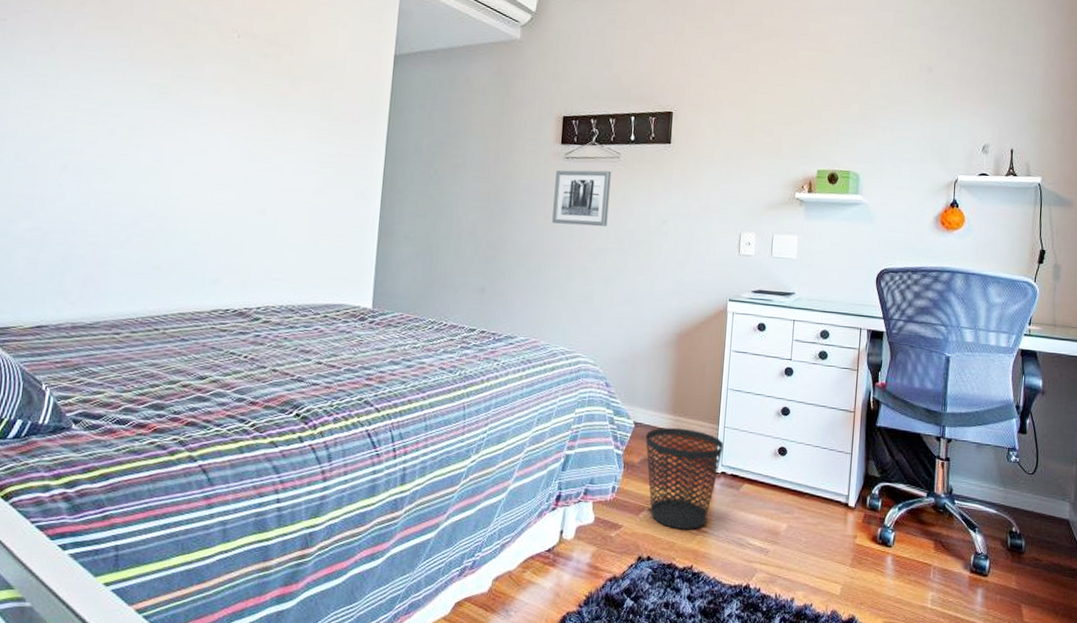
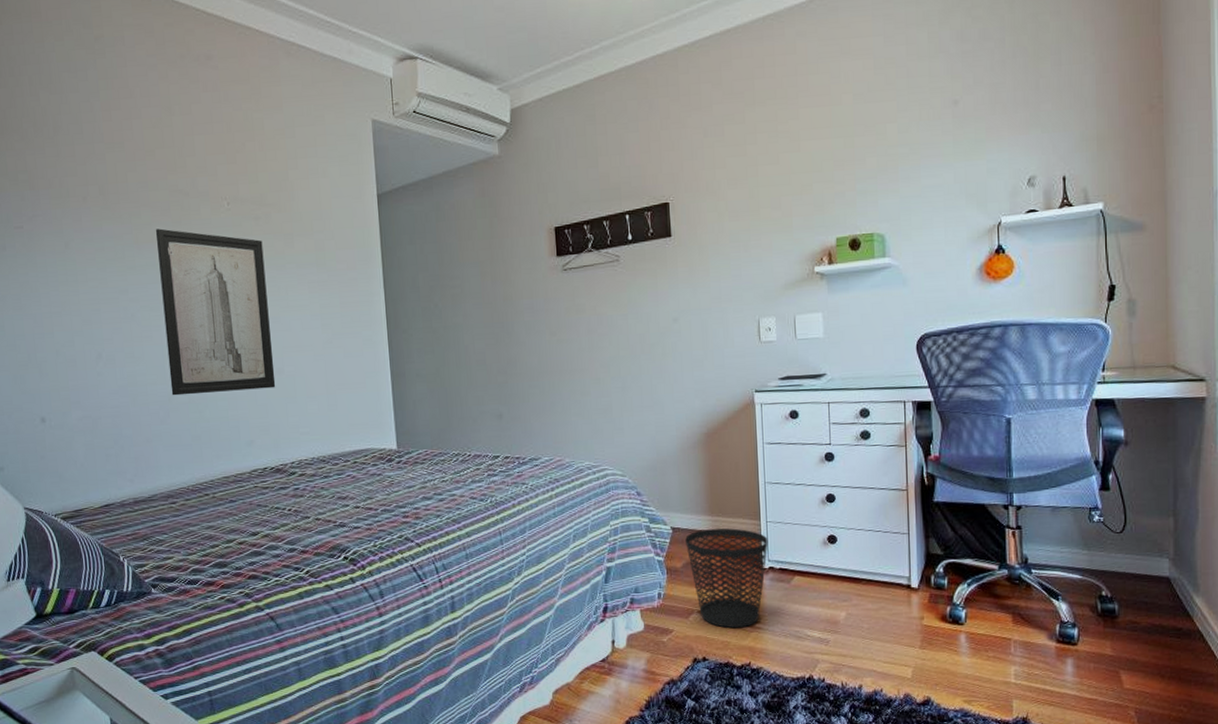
wall art: none [138,47,268,228] -> present [155,228,276,396]
wall art: present [552,170,611,227] -> none [556,277,616,339]

